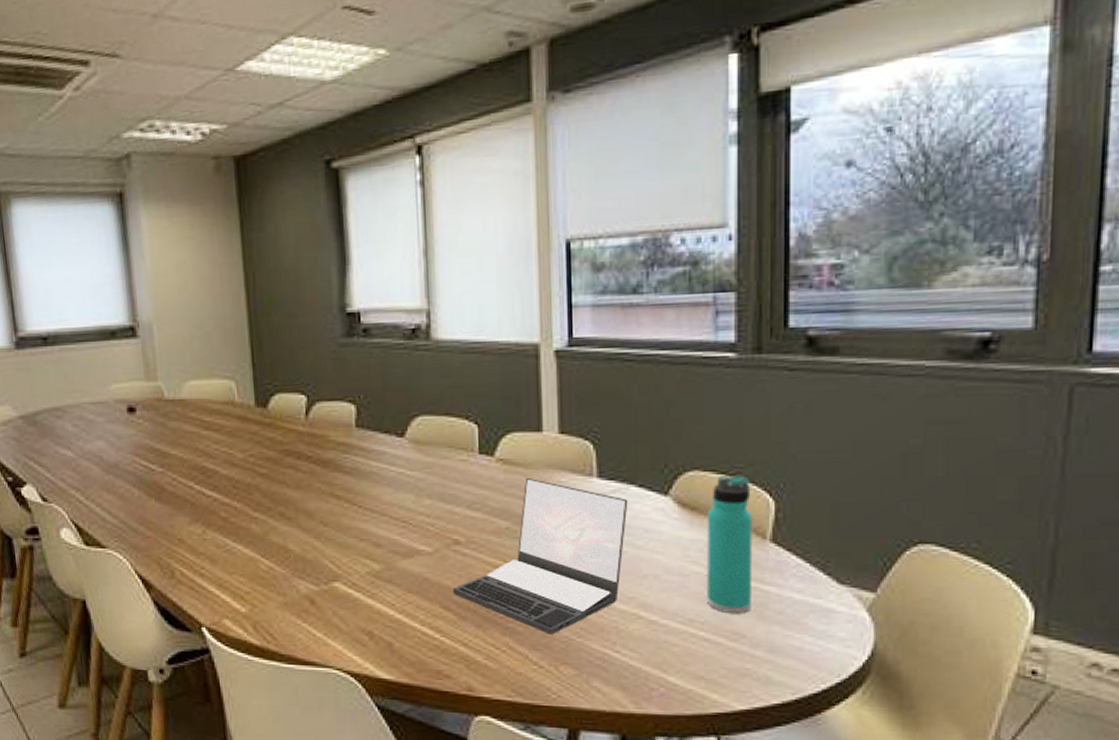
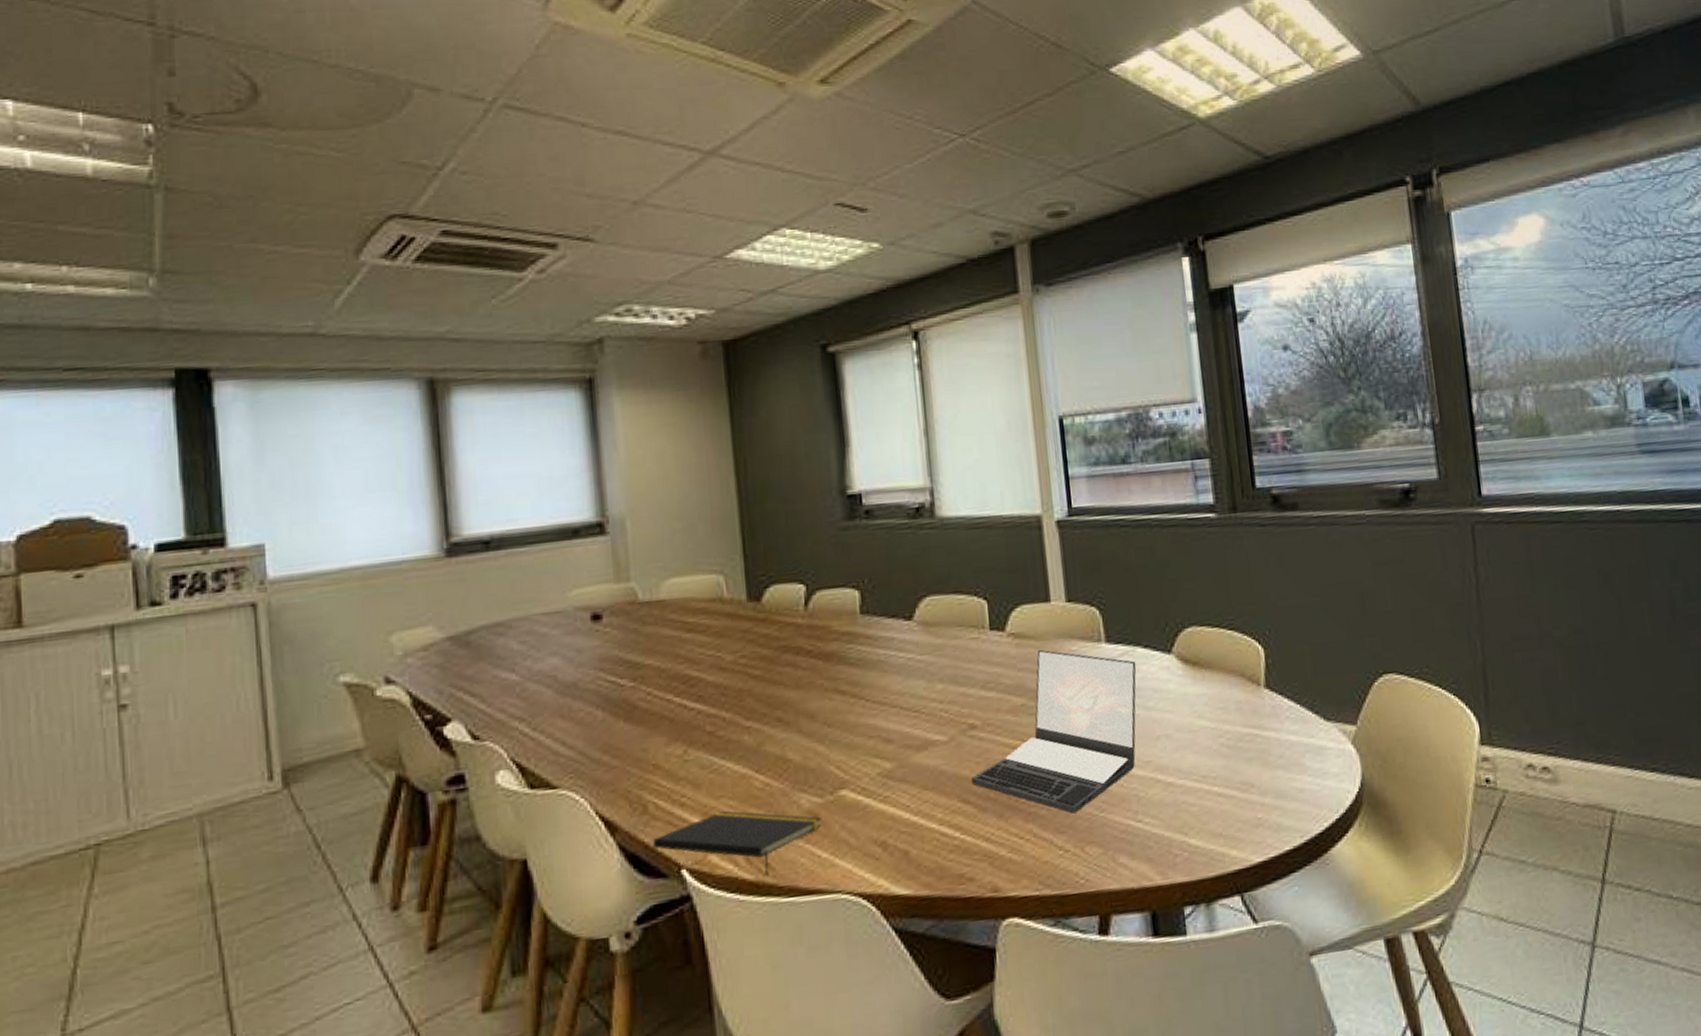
notepad: none [179,584,317,644] -> present [653,810,822,876]
thermos bottle: present [707,476,753,613] -> none [1207,627,1256,764]

